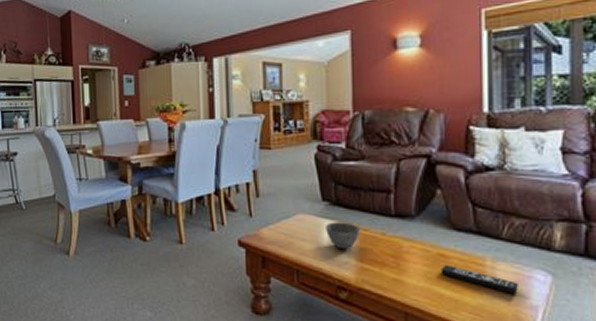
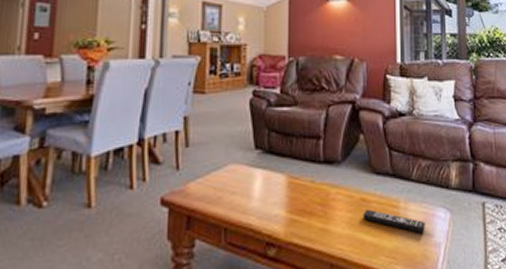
bowl: present [326,222,361,250] -> none [257,171,292,201]

